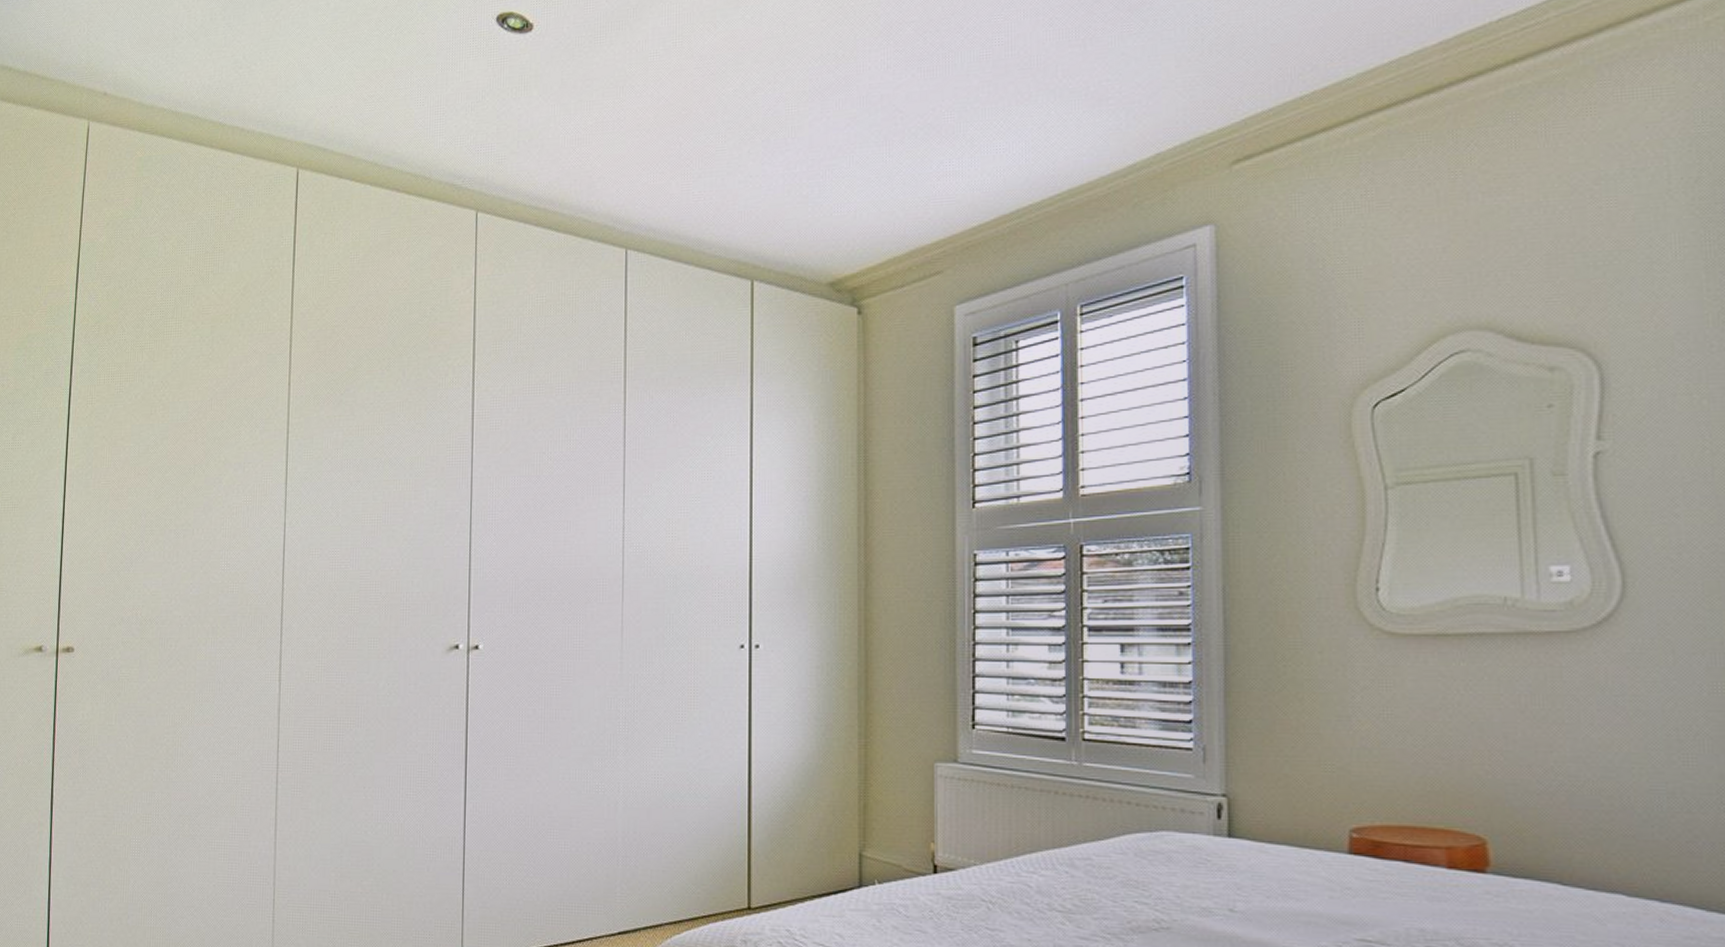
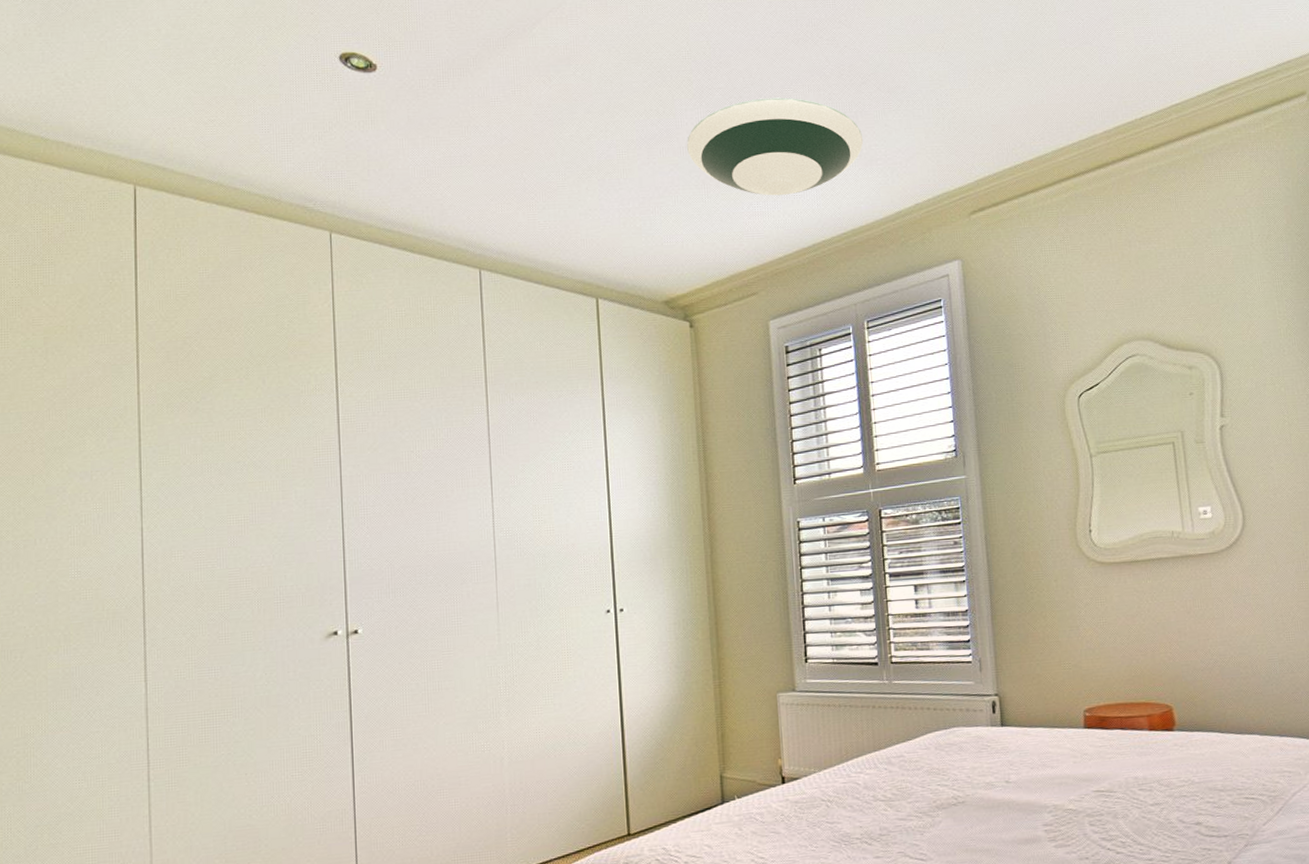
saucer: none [869,27,1092,152] -> present [687,97,864,196]

